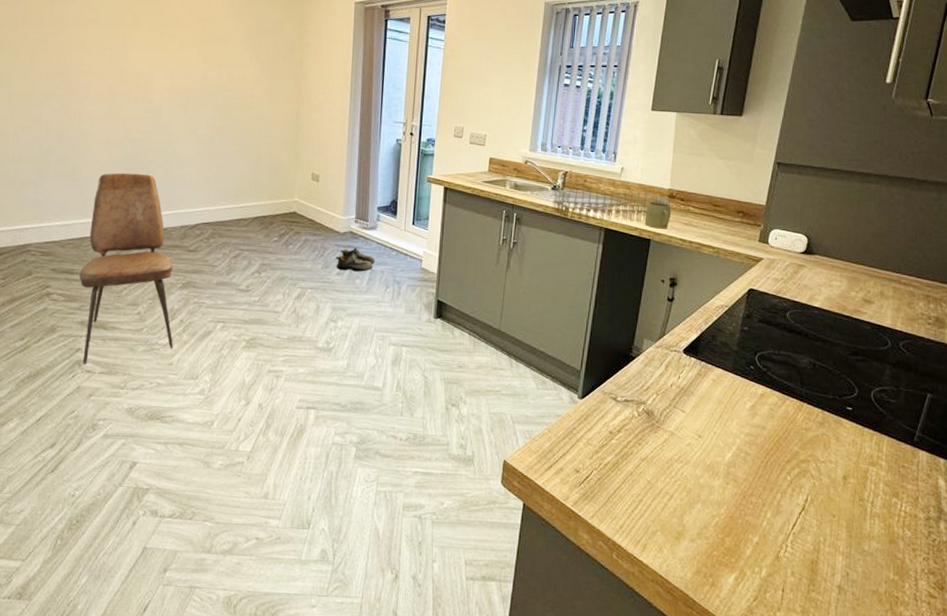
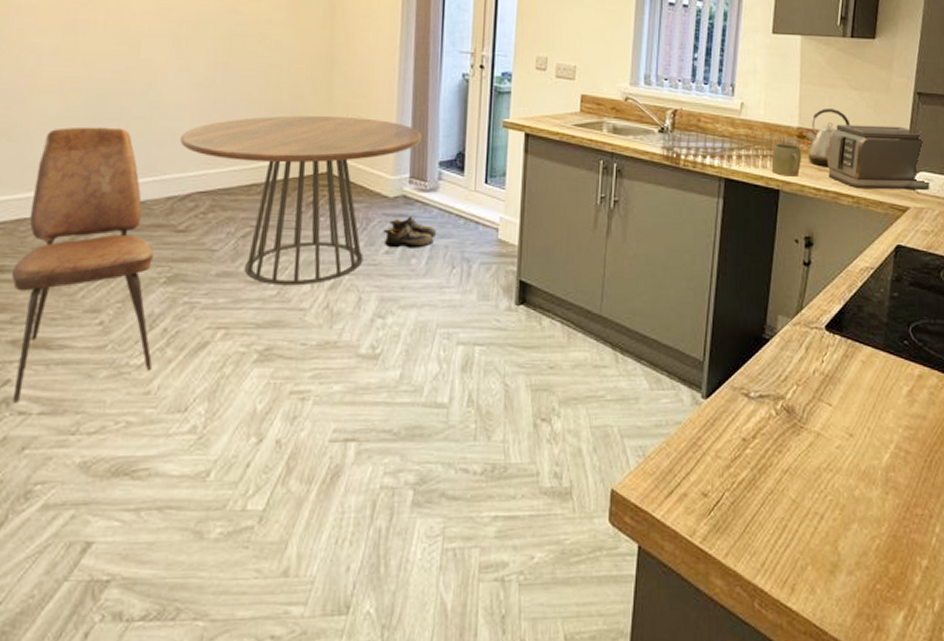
dining table: none [190,168,365,294] -> present [180,115,422,284]
kettle: none [674,174,715,223] -> present [804,108,851,167]
toaster: none [693,187,783,244] -> present [828,124,930,190]

